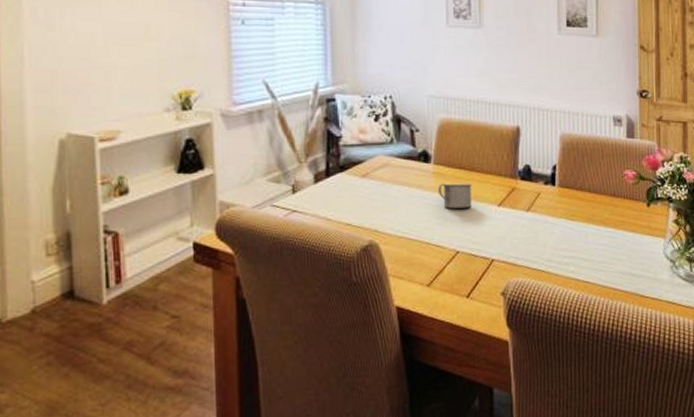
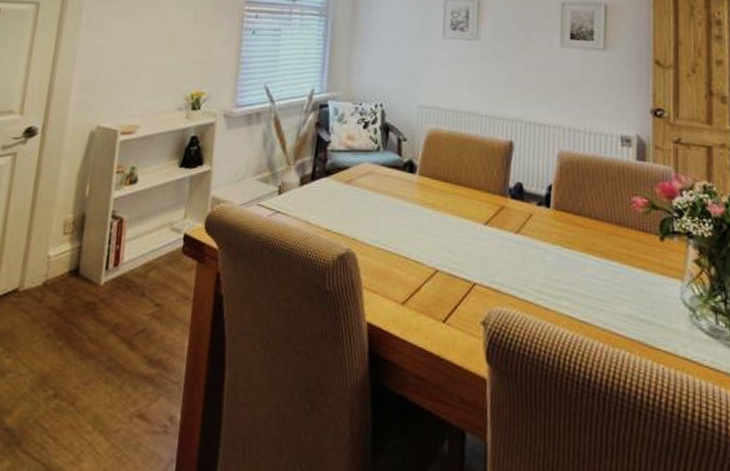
mug: present [437,183,472,209] -> none [420,196,458,224]

